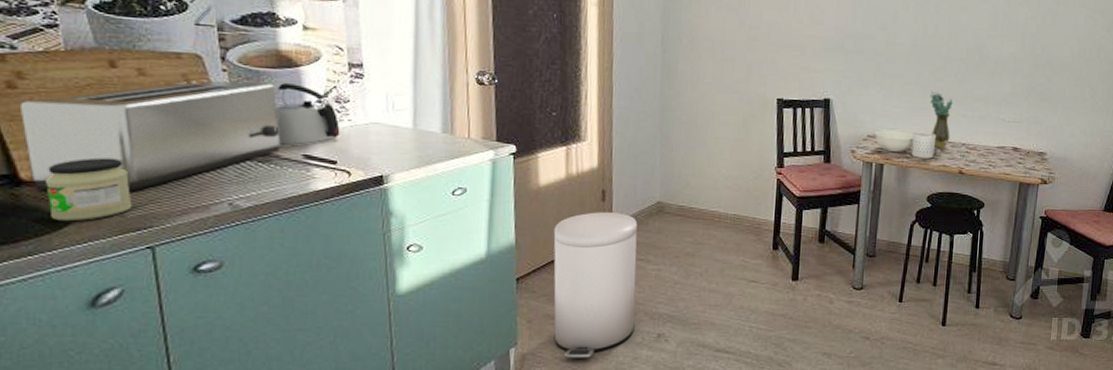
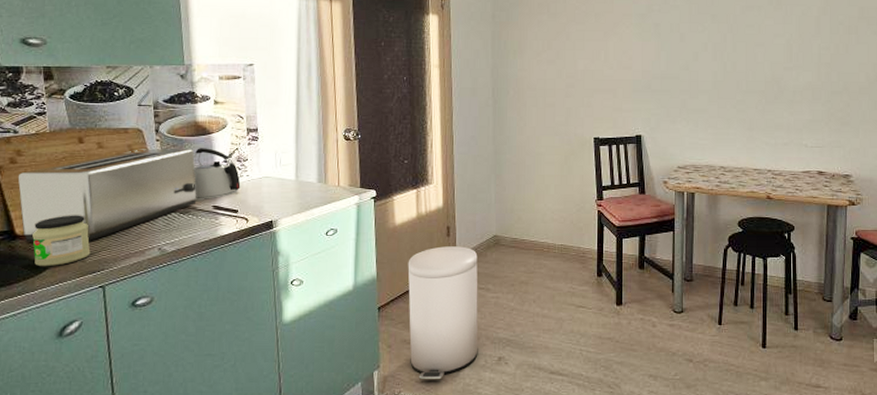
bowl: present [874,129,914,153] -> none [684,160,721,182]
mug: present [911,131,935,159] -> none [720,160,742,186]
vase: present [929,90,953,148] -> none [733,122,756,175]

